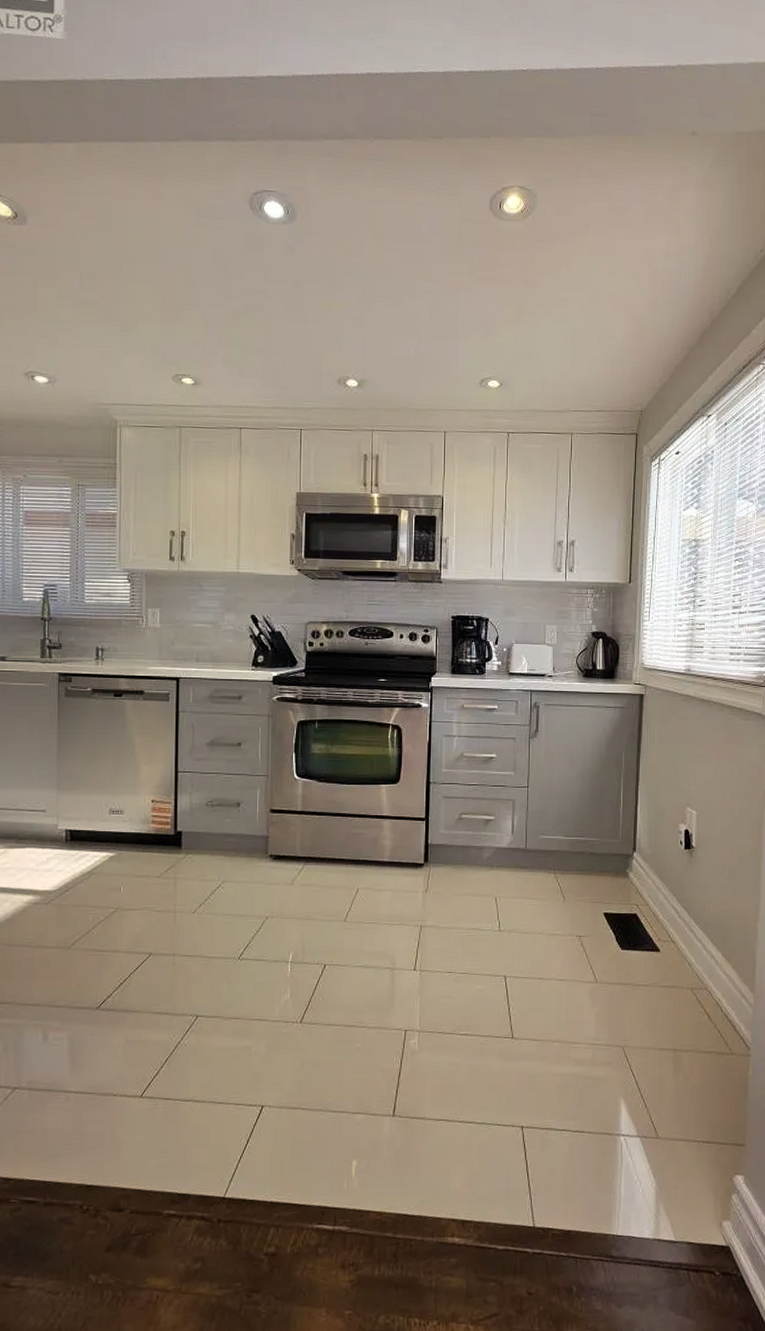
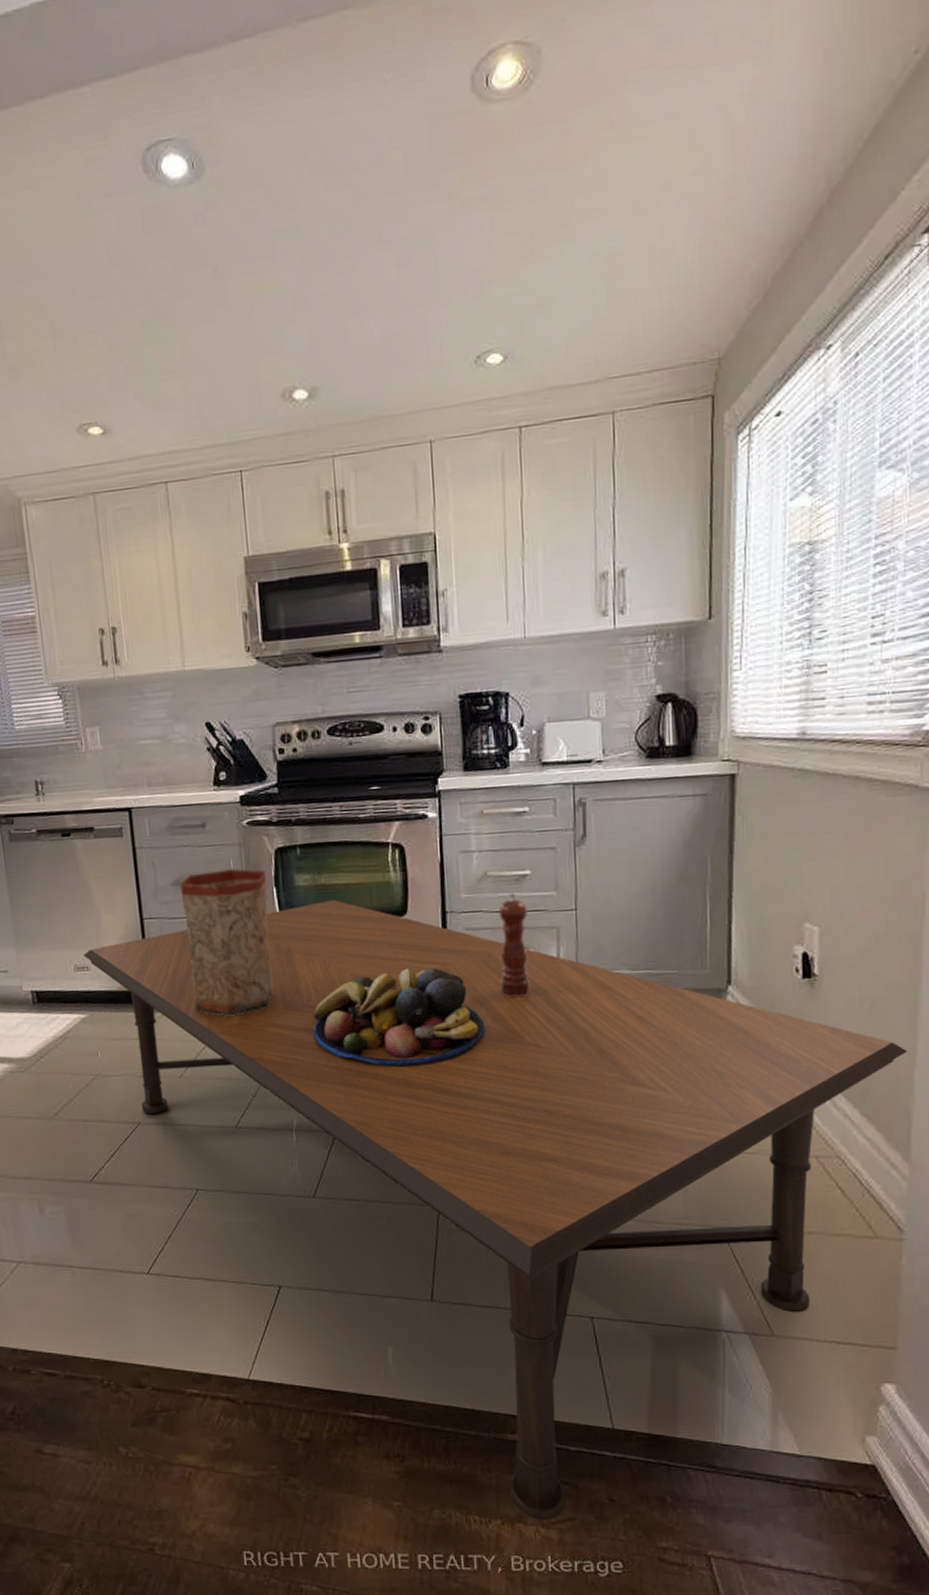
dining table: none [119,766,754,1318] -> present [83,899,908,1520]
vase: none [213,735,288,861] -> present [180,868,273,1018]
fruit bowl: none [314,826,454,908] -> present [313,968,485,1066]
pepper mill: none [467,770,492,854] -> present [498,892,530,998]

